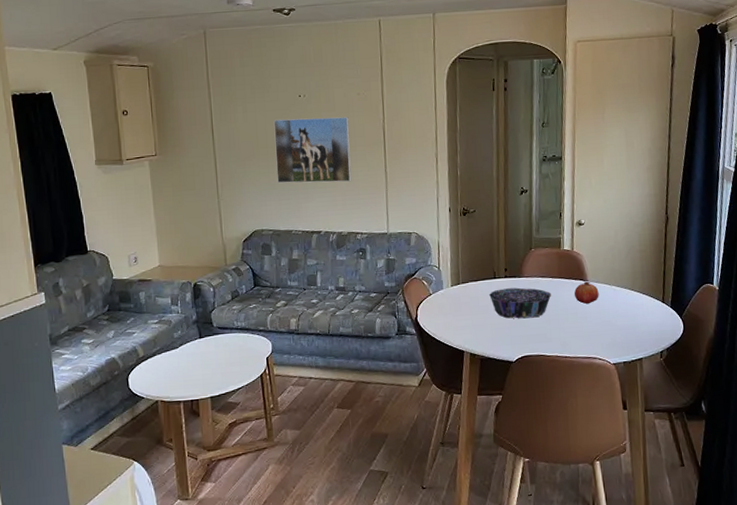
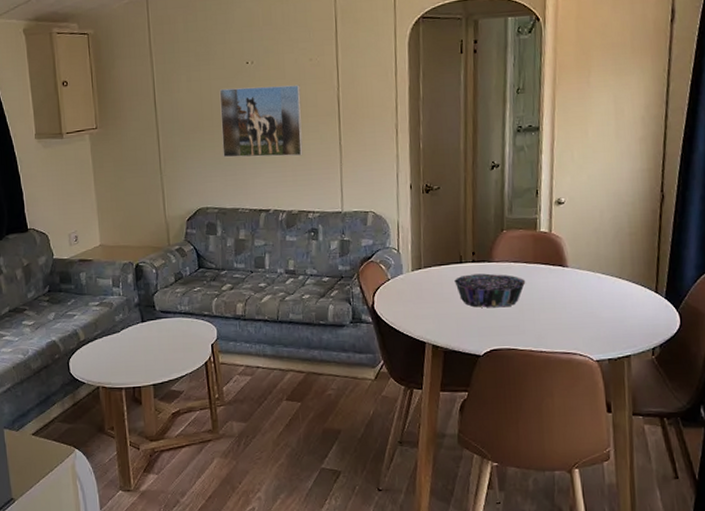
fruit: present [574,281,599,305] -> none [551,267,581,294]

